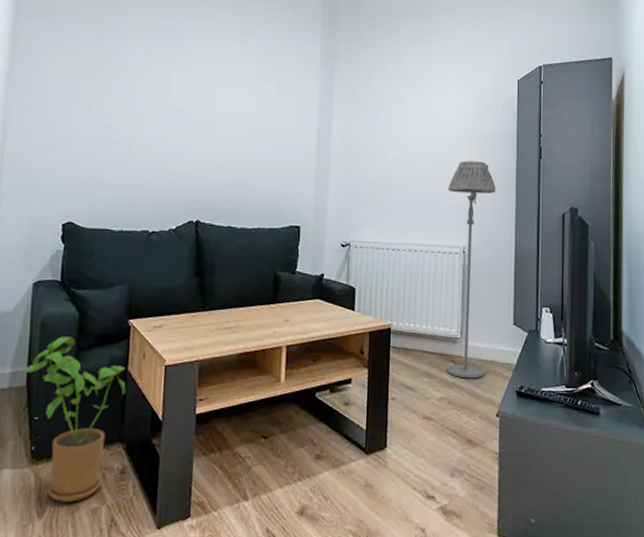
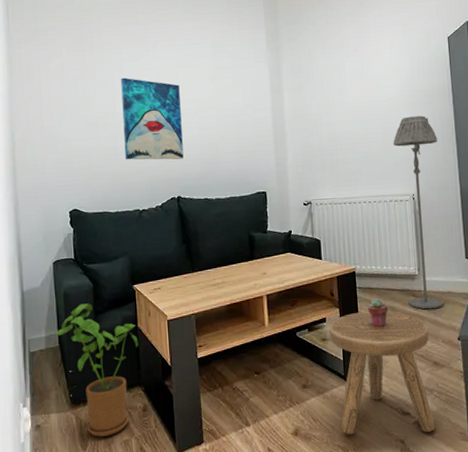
wall art: none [139,75,215,179] -> present [121,77,184,160]
stool: none [354,375,465,521] -> present [329,311,436,435]
potted succulent: none [399,360,423,394] -> present [367,298,388,327]

